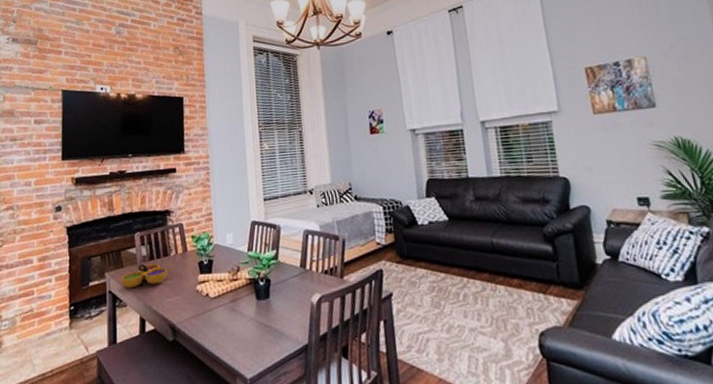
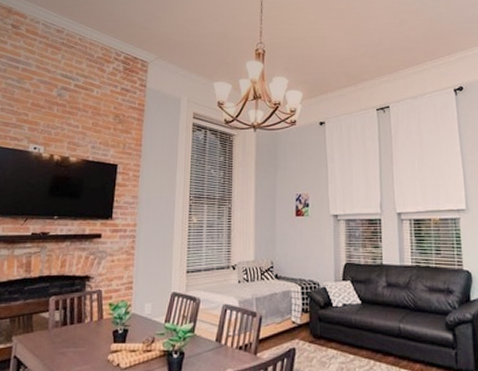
decorative bowl: present [121,263,167,289] -> none [28,329,79,354]

